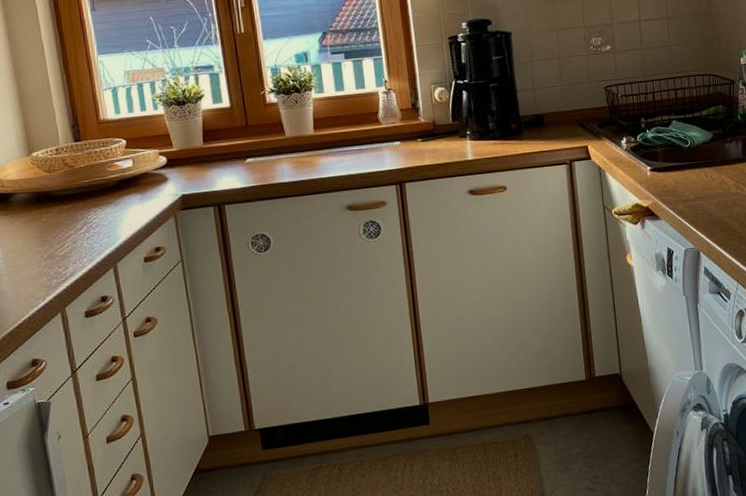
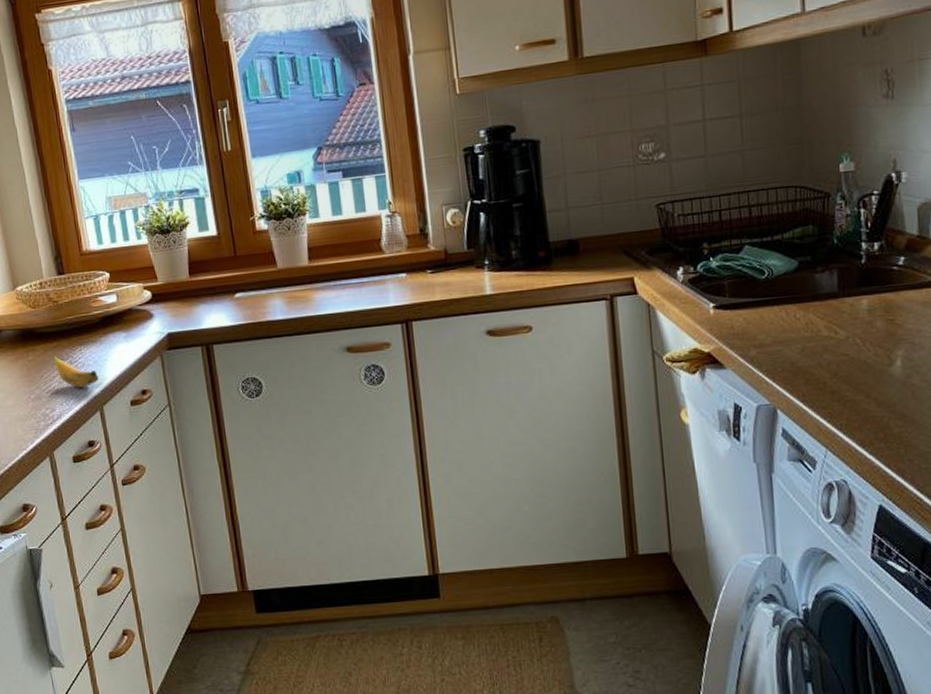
banana: none [67,215,113,247] -> present [52,354,99,388]

